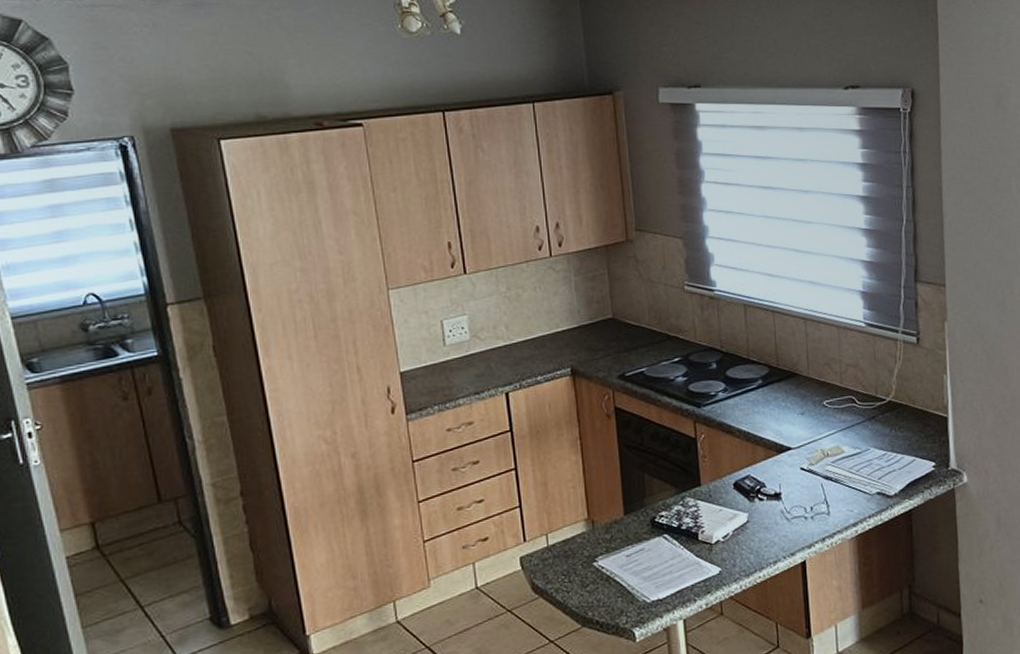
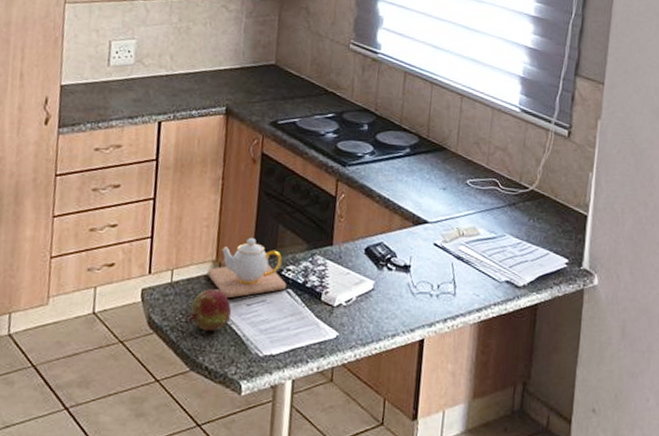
fruit: none [569,546,613,588] -> present [186,289,232,331]
teapot: none [581,491,662,552] -> present [207,238,287,298]

